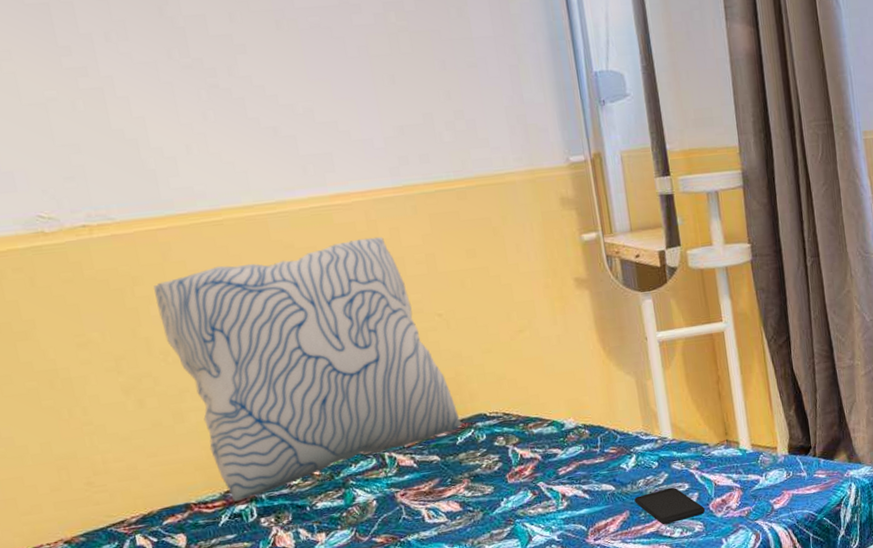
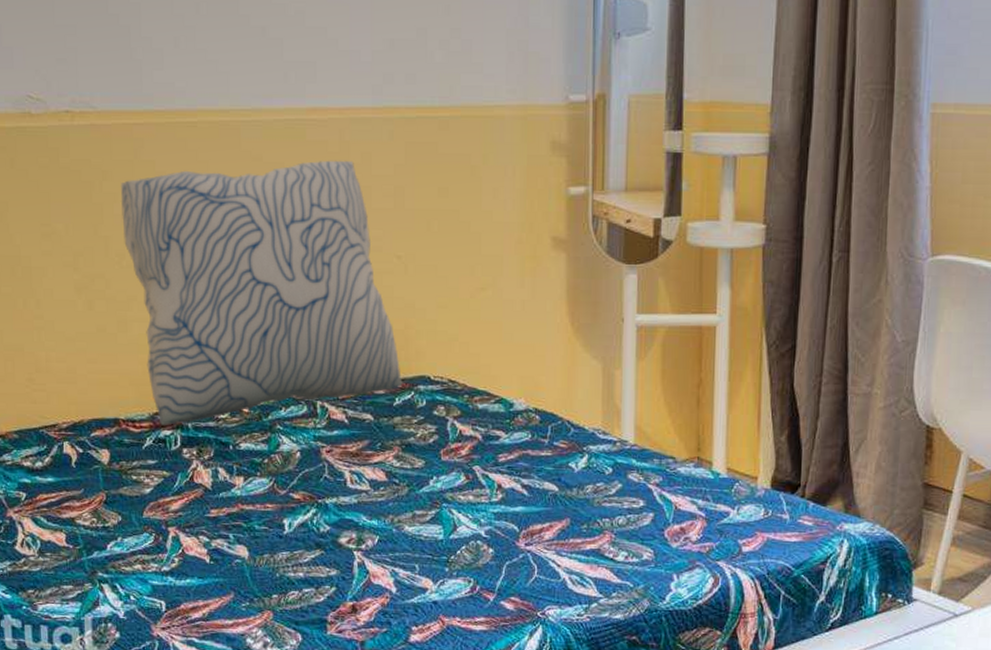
mobile phone: present [634,487,706,525] -> none [578,501,659,544]

